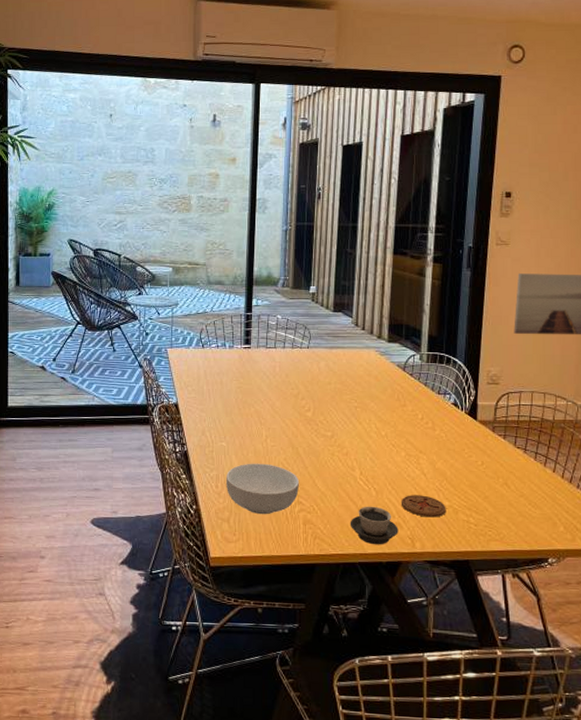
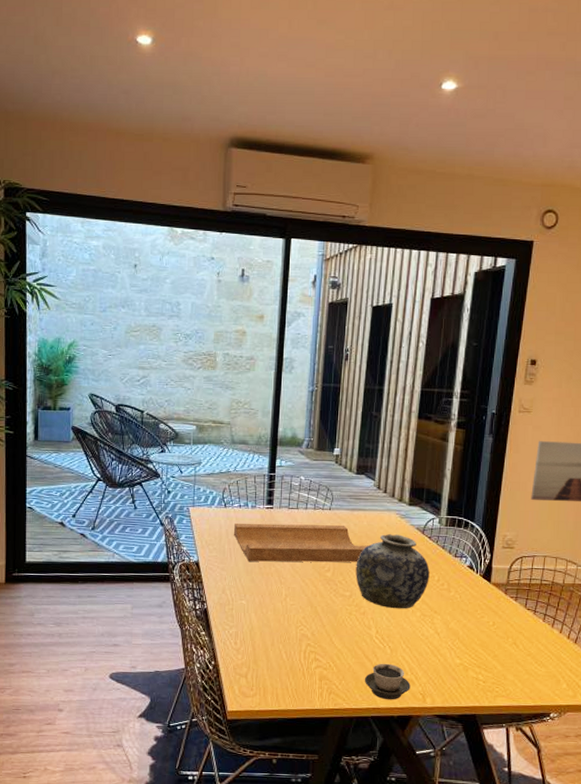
cutting board: none [211,363,348,403] -> present [233,523,368,563]
cereal bowl: present [225,463,300,515] -> none [244,621,317,671]
vase: none [336,372,413,449] -> present [355,534,430,609]
coaster: present [401,495,446,518] -> none [414,653,457,675]

